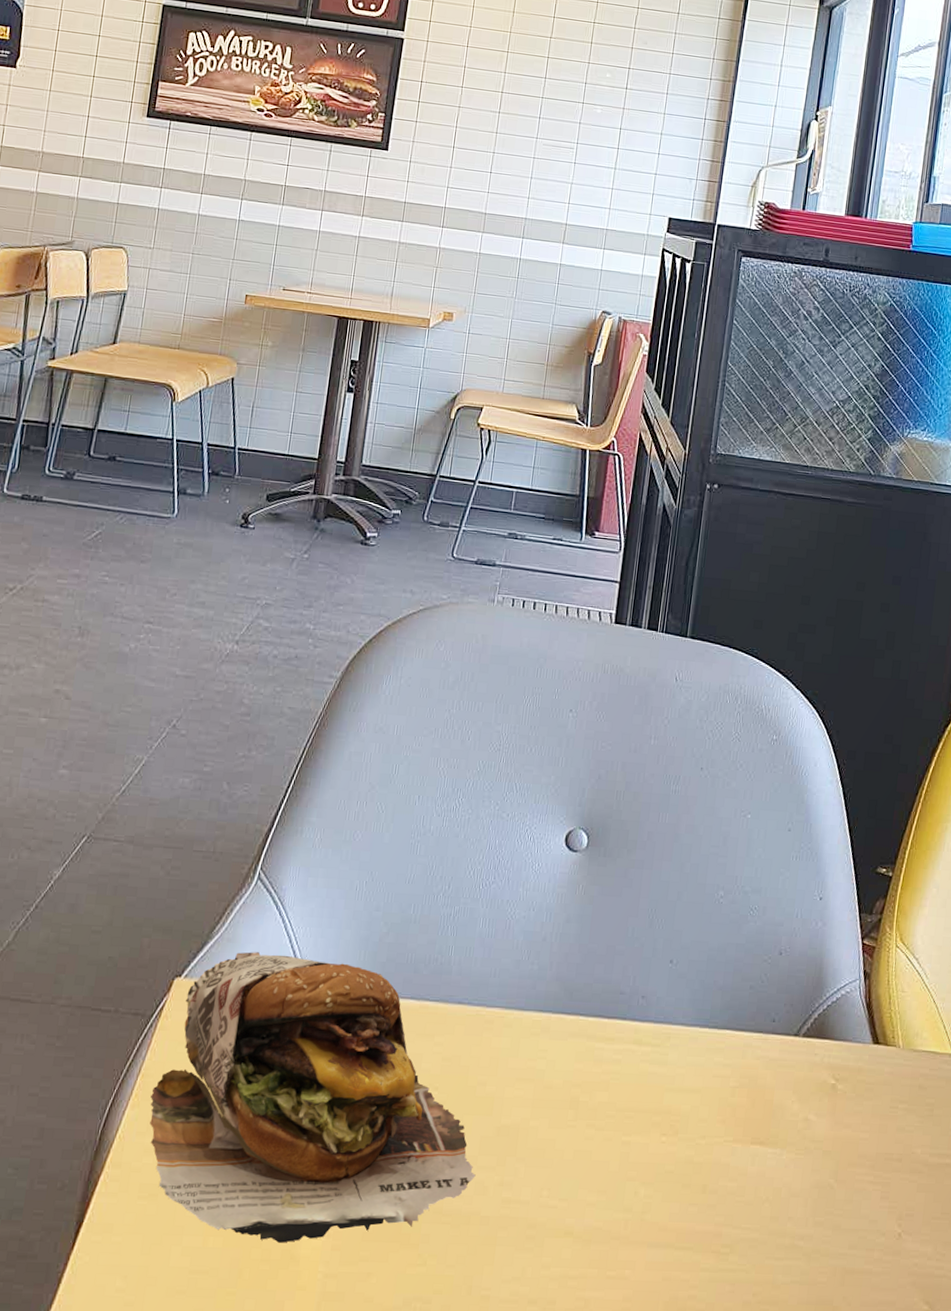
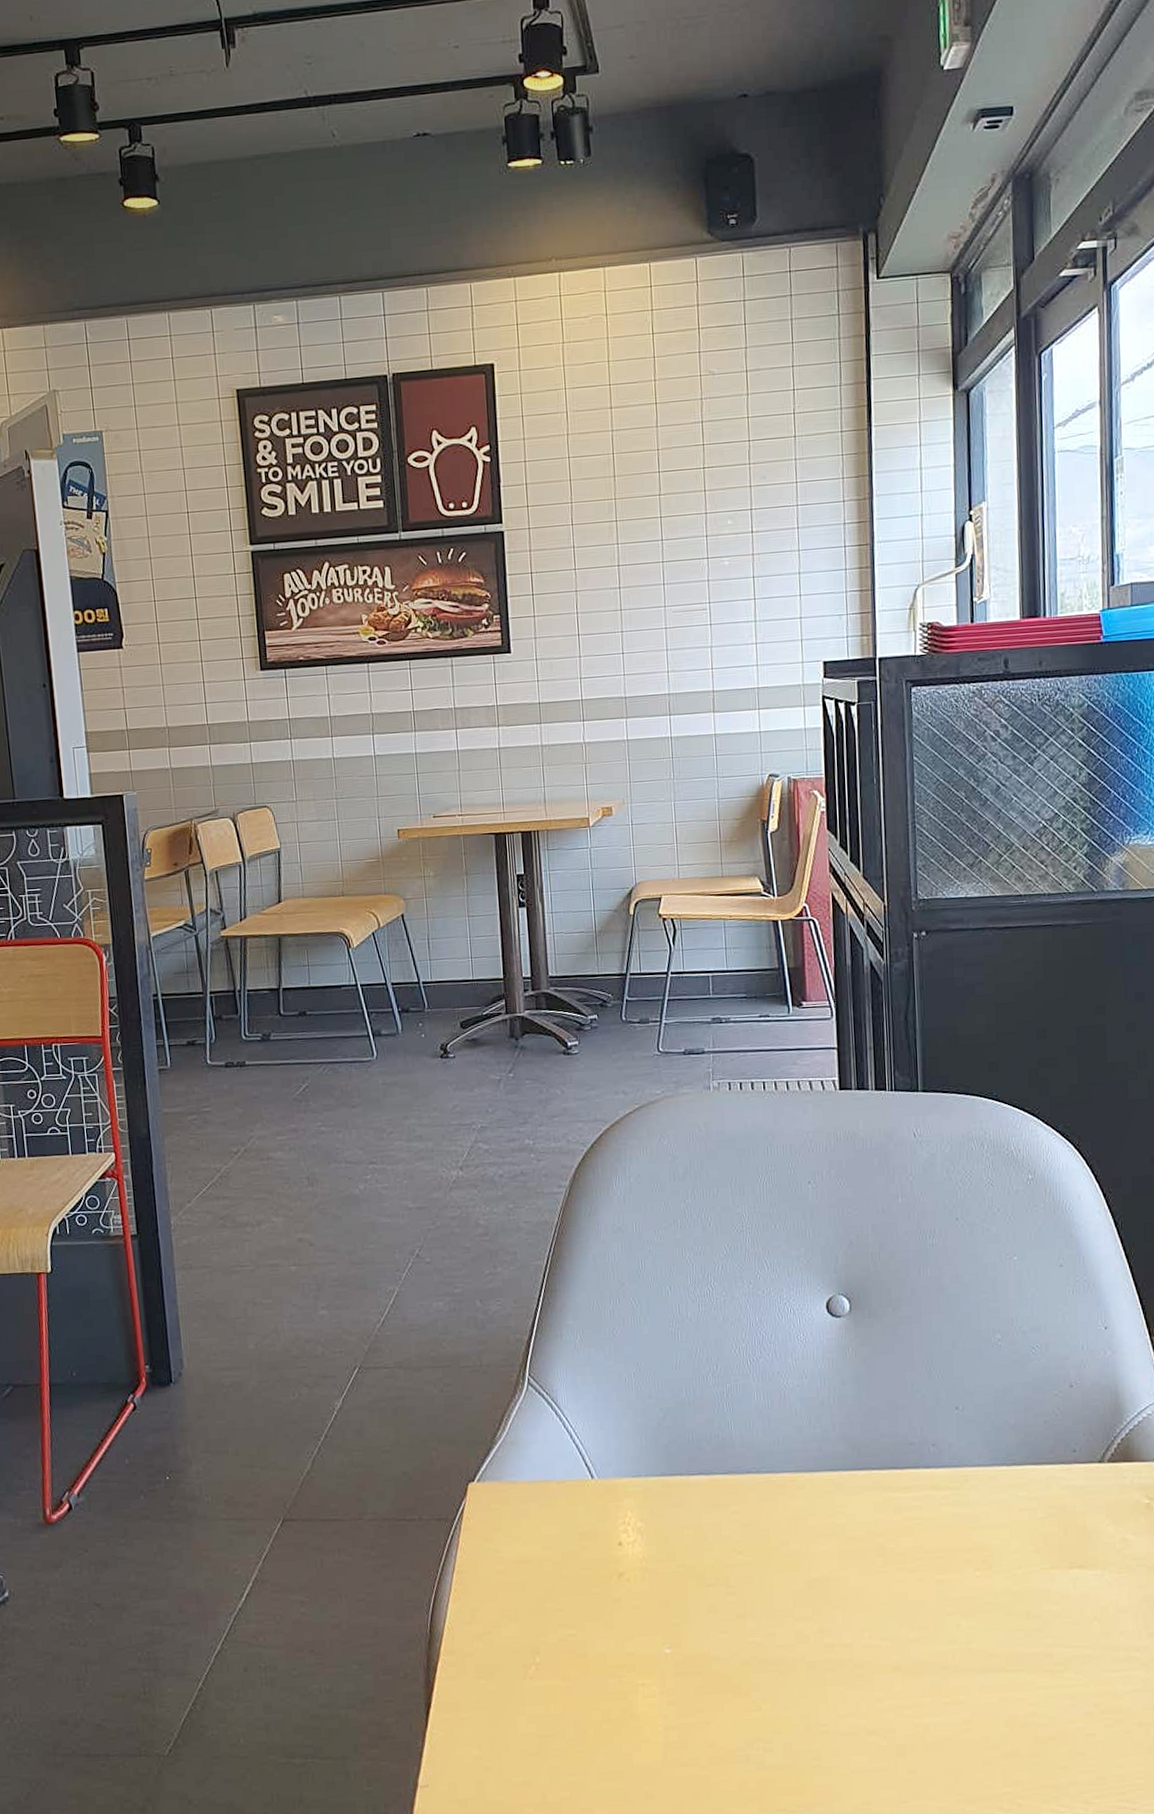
burger: present [150,952,476,1243] -> none [469,1449,794,1704]

